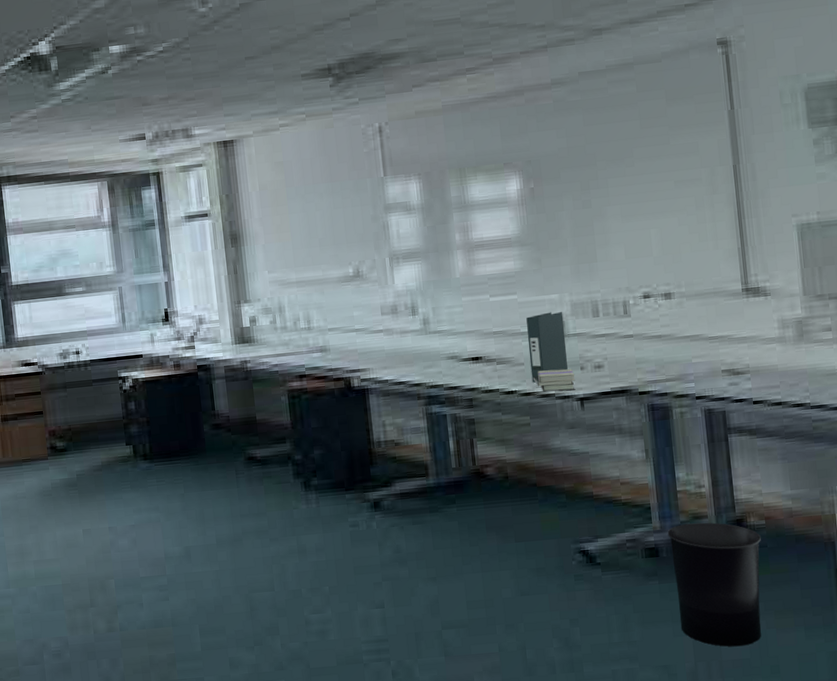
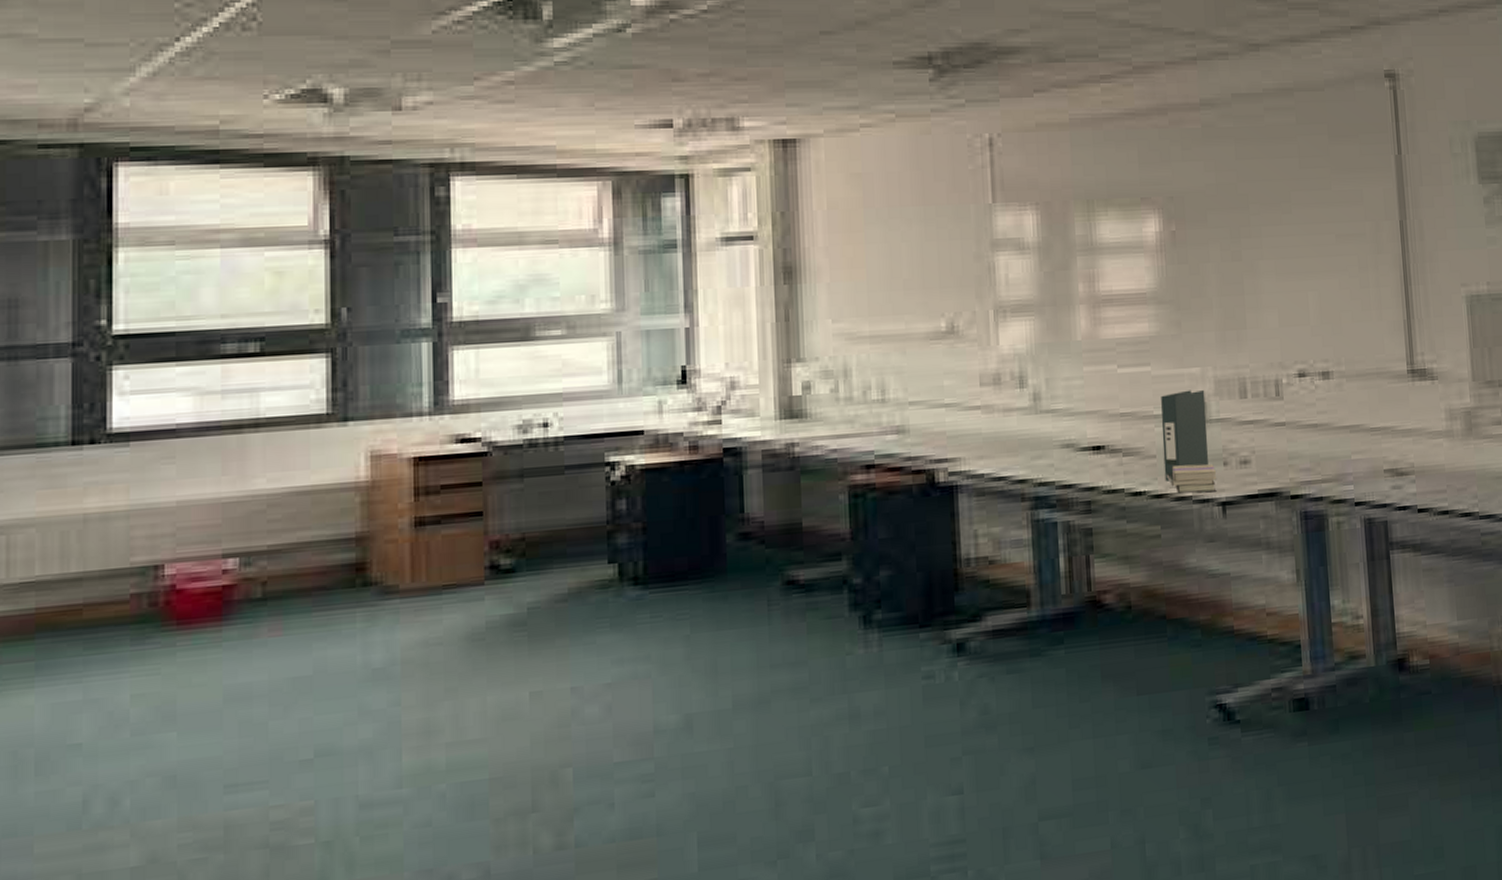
waste bin: present [667,522,761,647] -> none [1319,663,1425,826]

